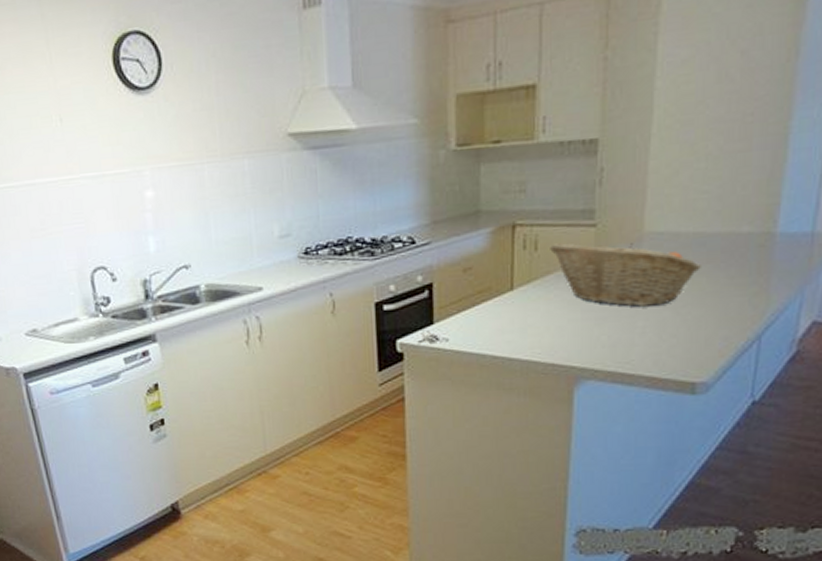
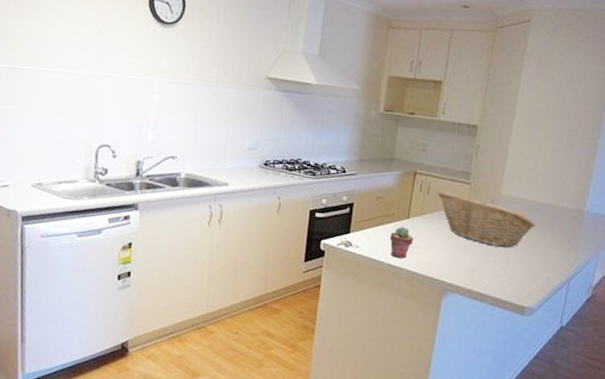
potted succulent: none [490,303,523,346] -> present [390,227,413,258]

